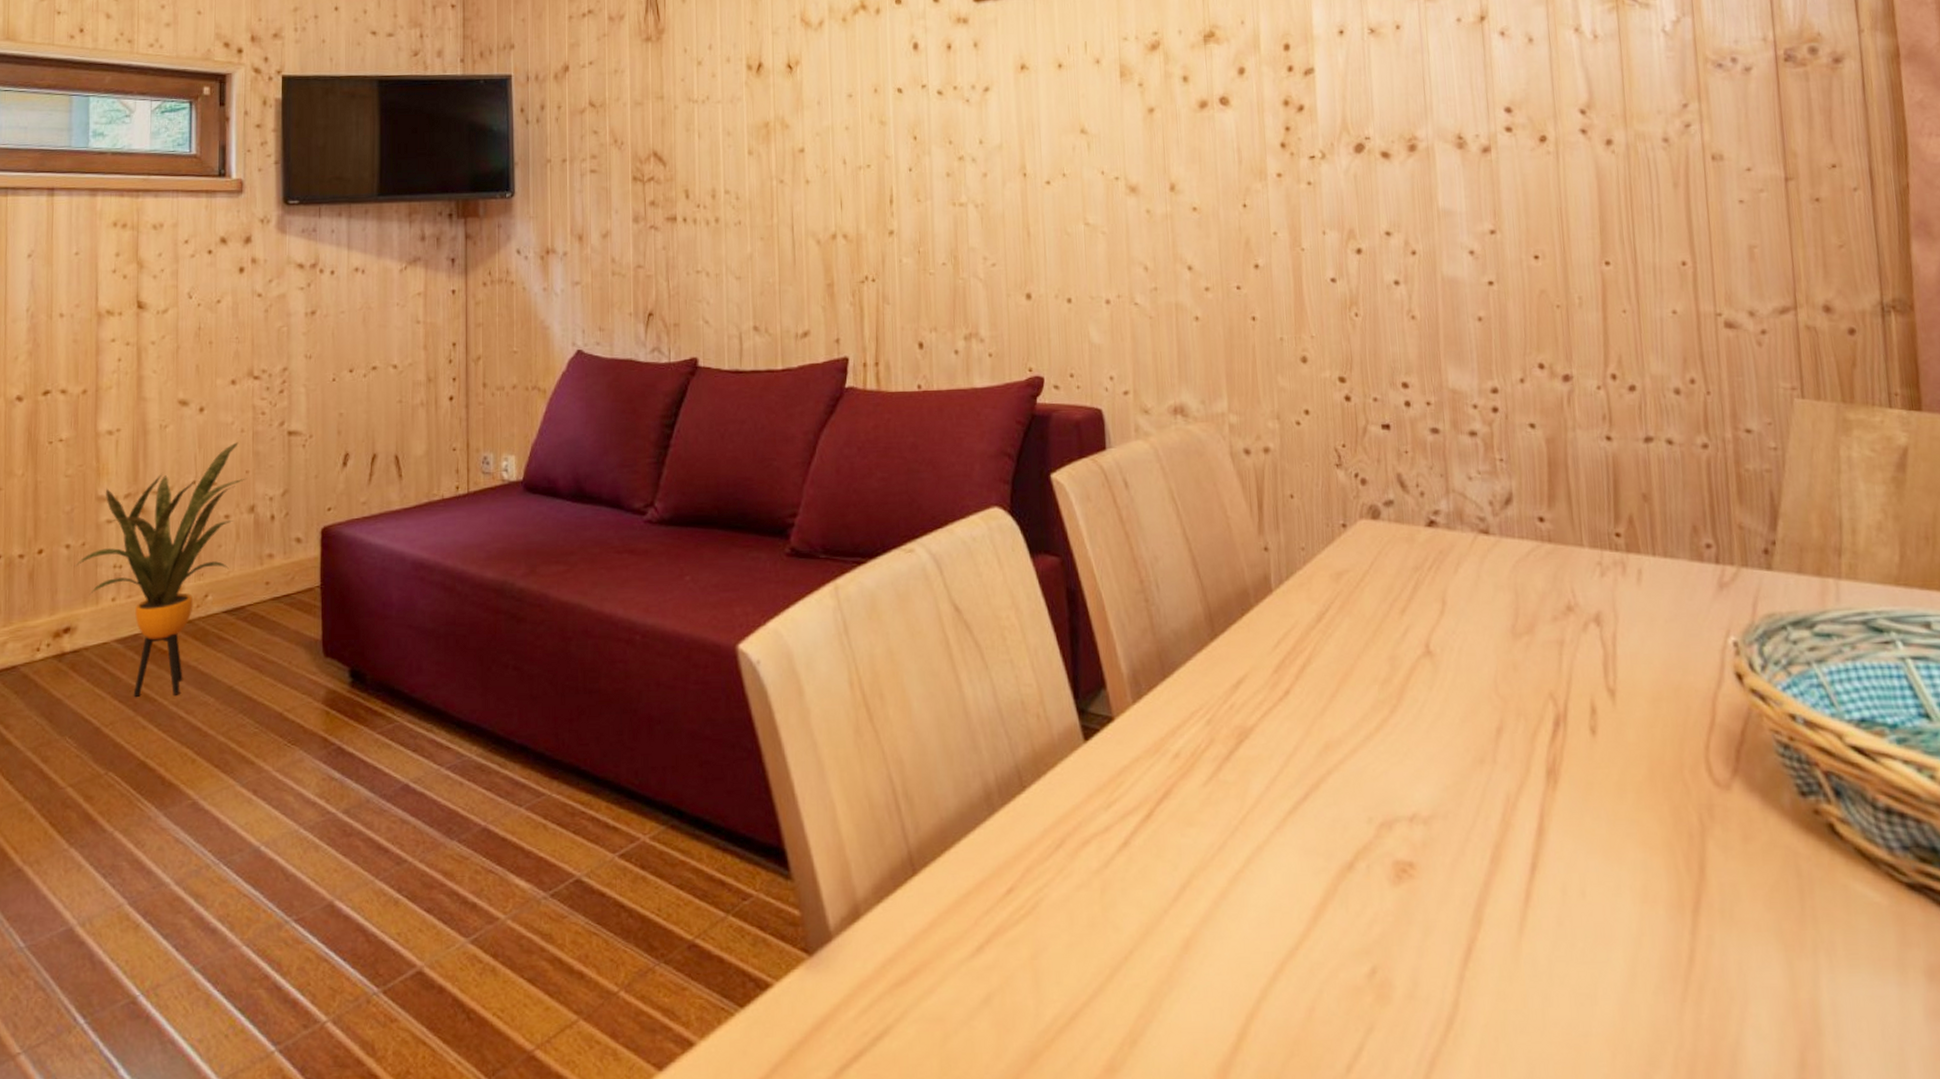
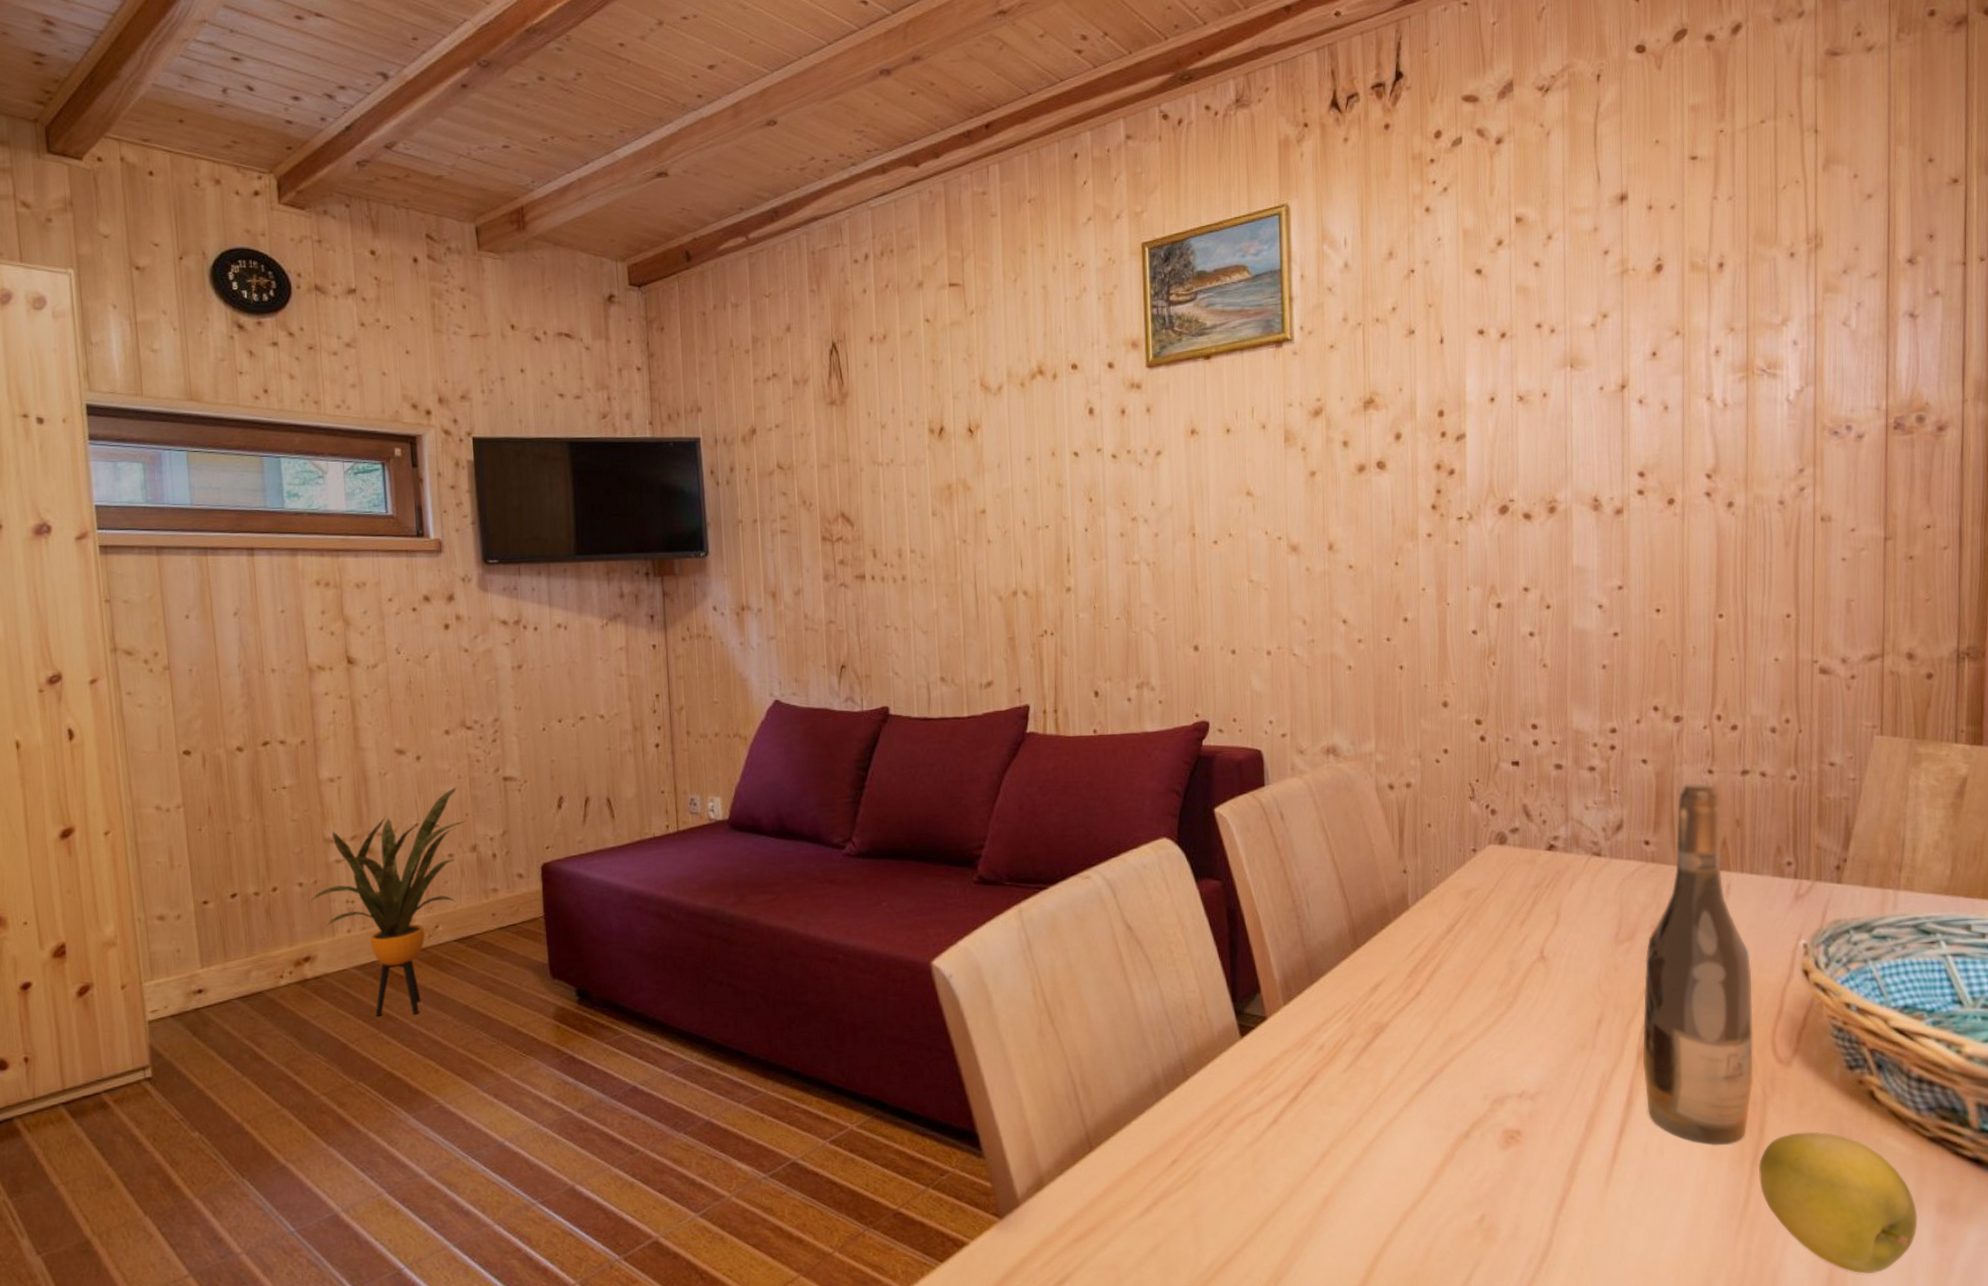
wine bottle: none [1548,450,1688,885] -> present [1642,782,1754,1144]
apple: none [1701,872,1905,1057] -> present [1758,1131,1918,1274]

